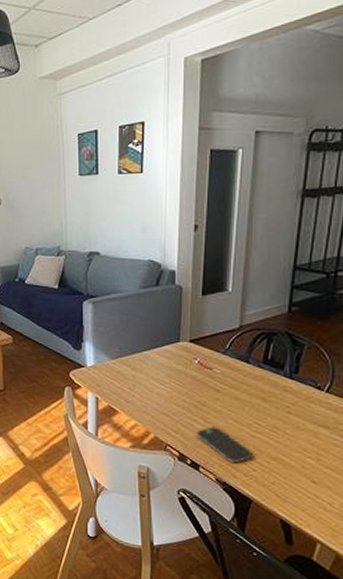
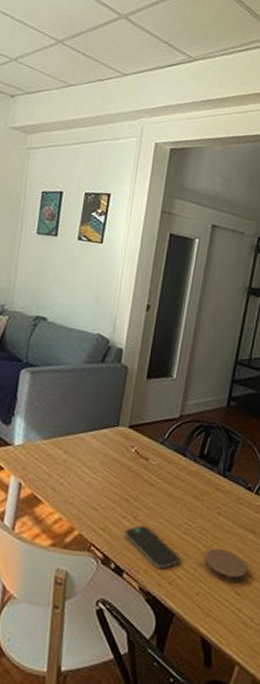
coaster: none [276,443,323,474] -> present [203,548,248,583]

